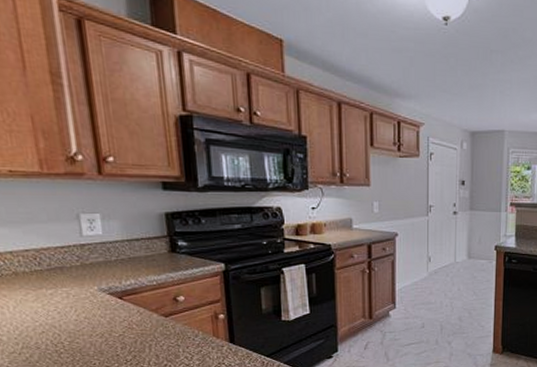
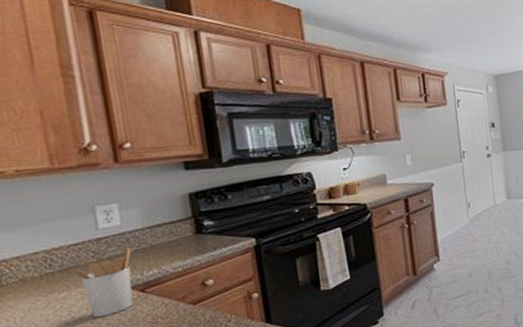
utensil holder: none [57,256,112,316] -> present [70,247,134,318]

